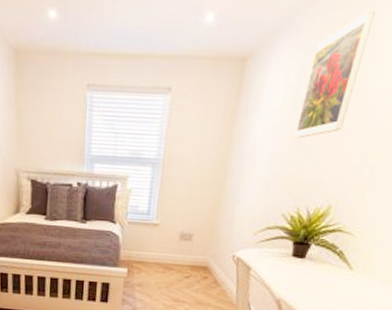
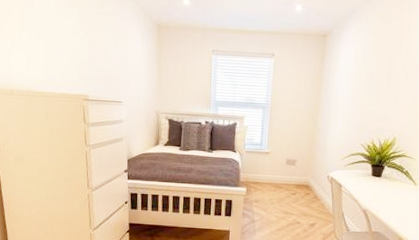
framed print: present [294,11,375,139] -> none [365,7,409,90]

